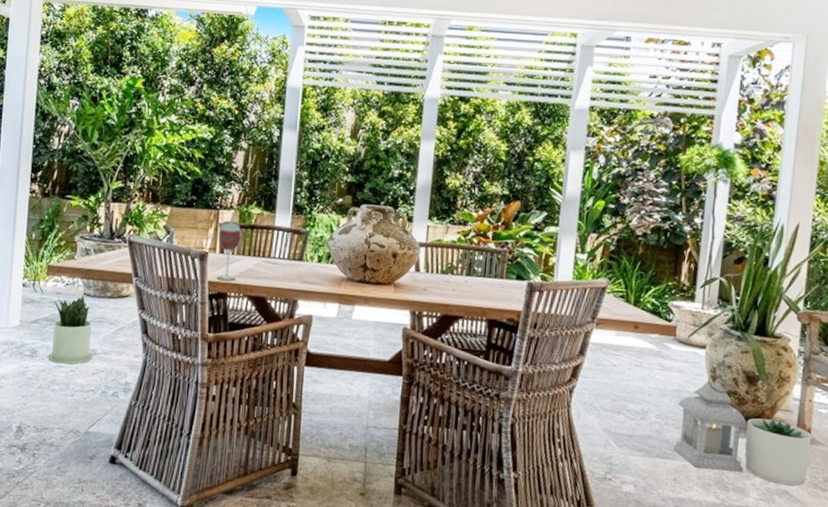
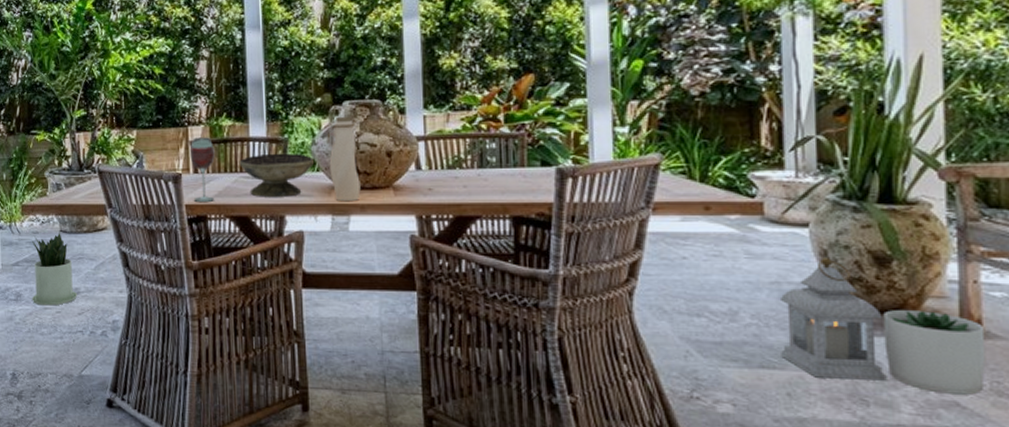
decorative bowl: none [262,242,329,284] -> present [239,153,314,197]
water bottle: none [341,217,369,294] -> present [327,116,361,202]

